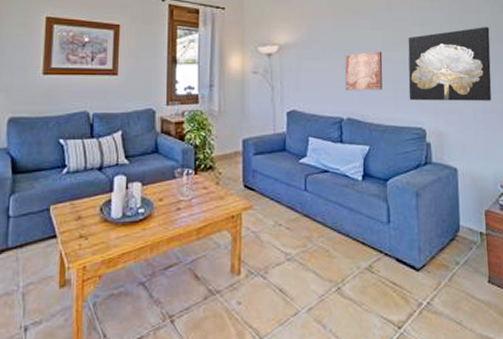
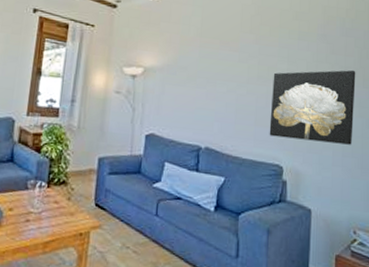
wall art: present [344,51,383,91] -> none [205,83,247,123]

